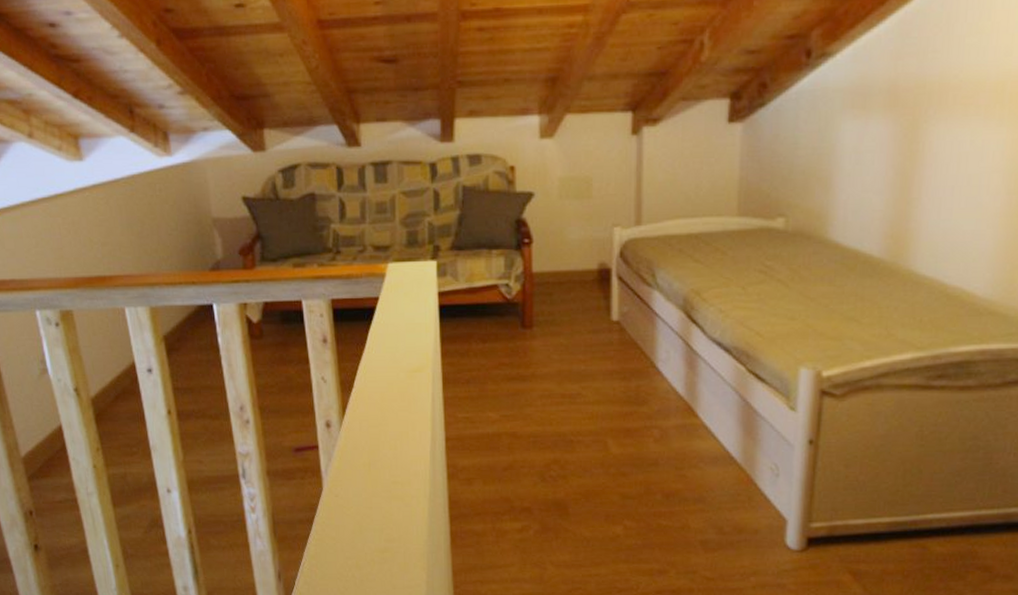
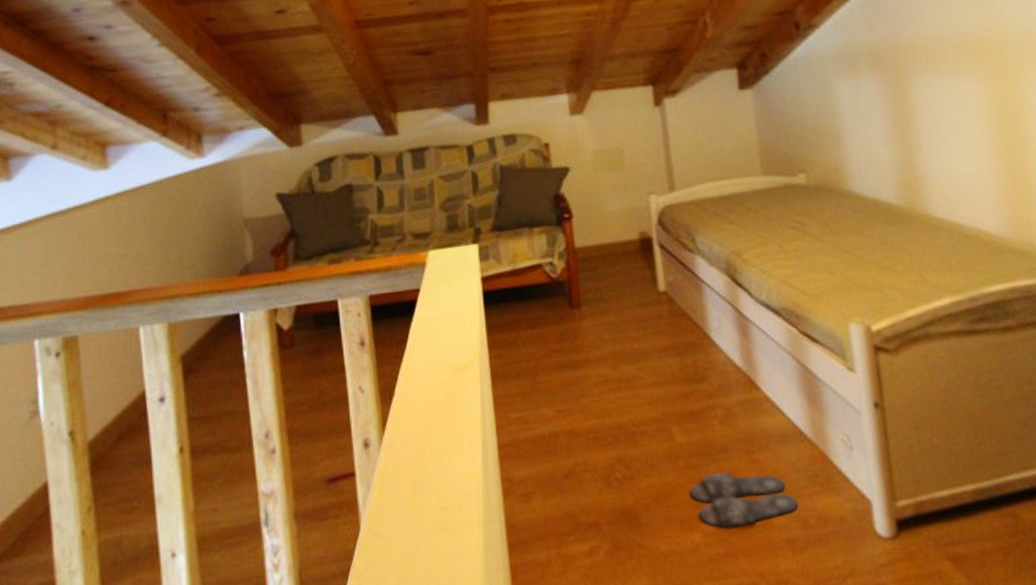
slippers: none [616,482,717,526] -> present [689,471,799,529]

